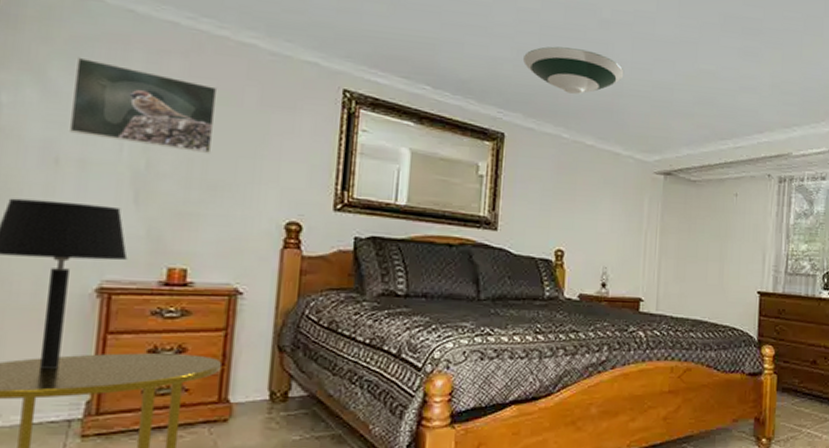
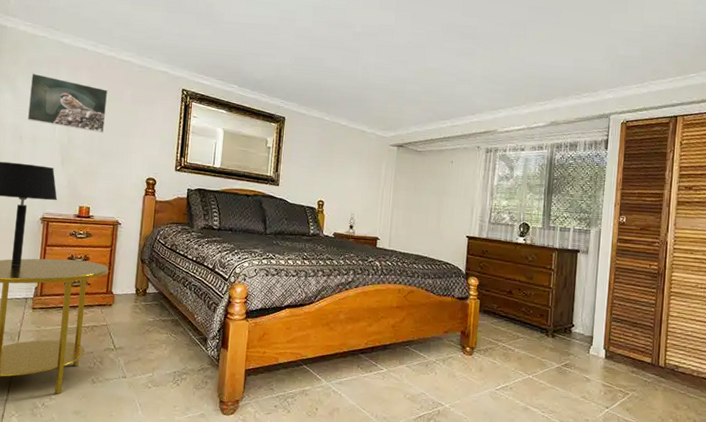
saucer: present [523,46,624,94] -> none [299,54,370,88]

